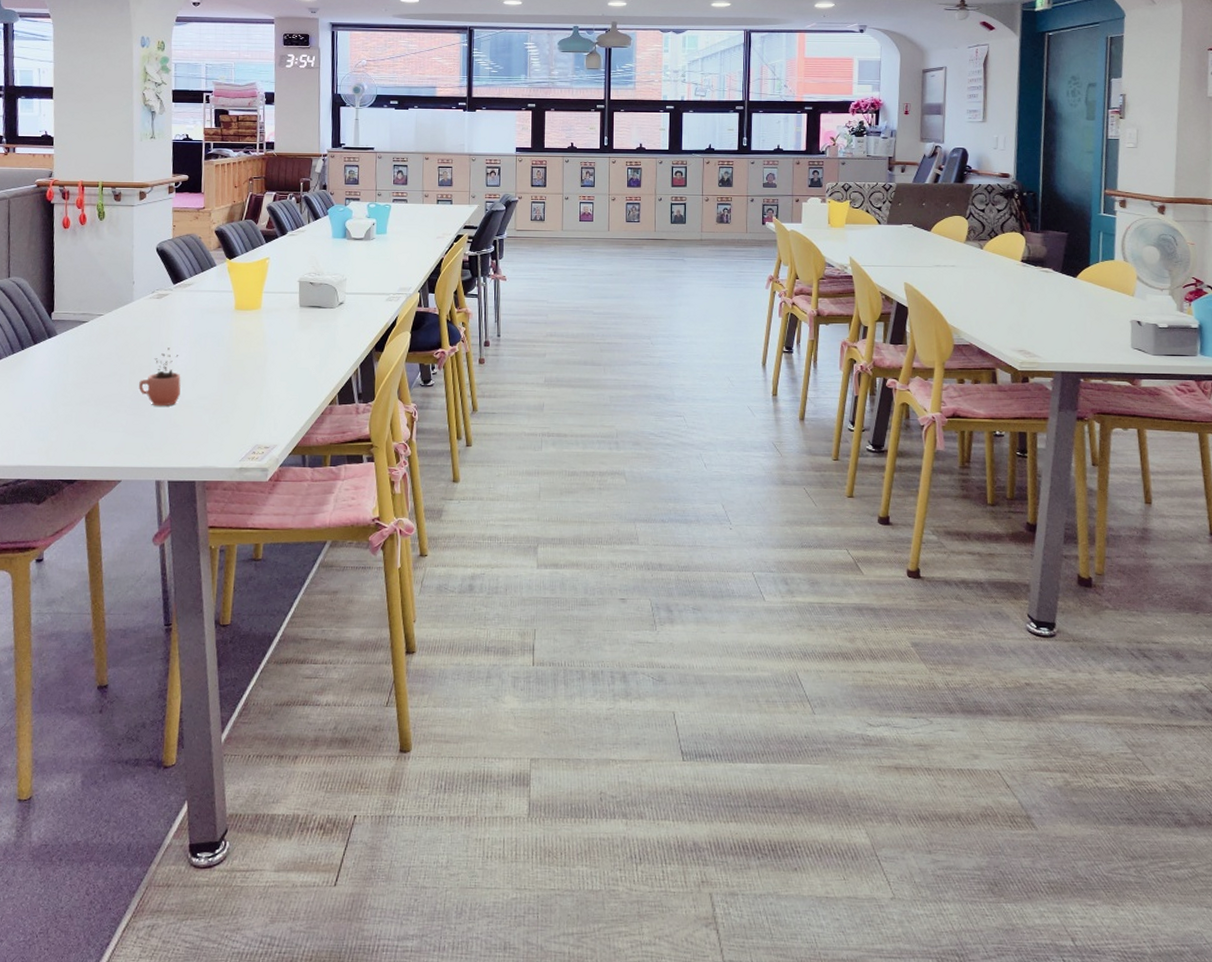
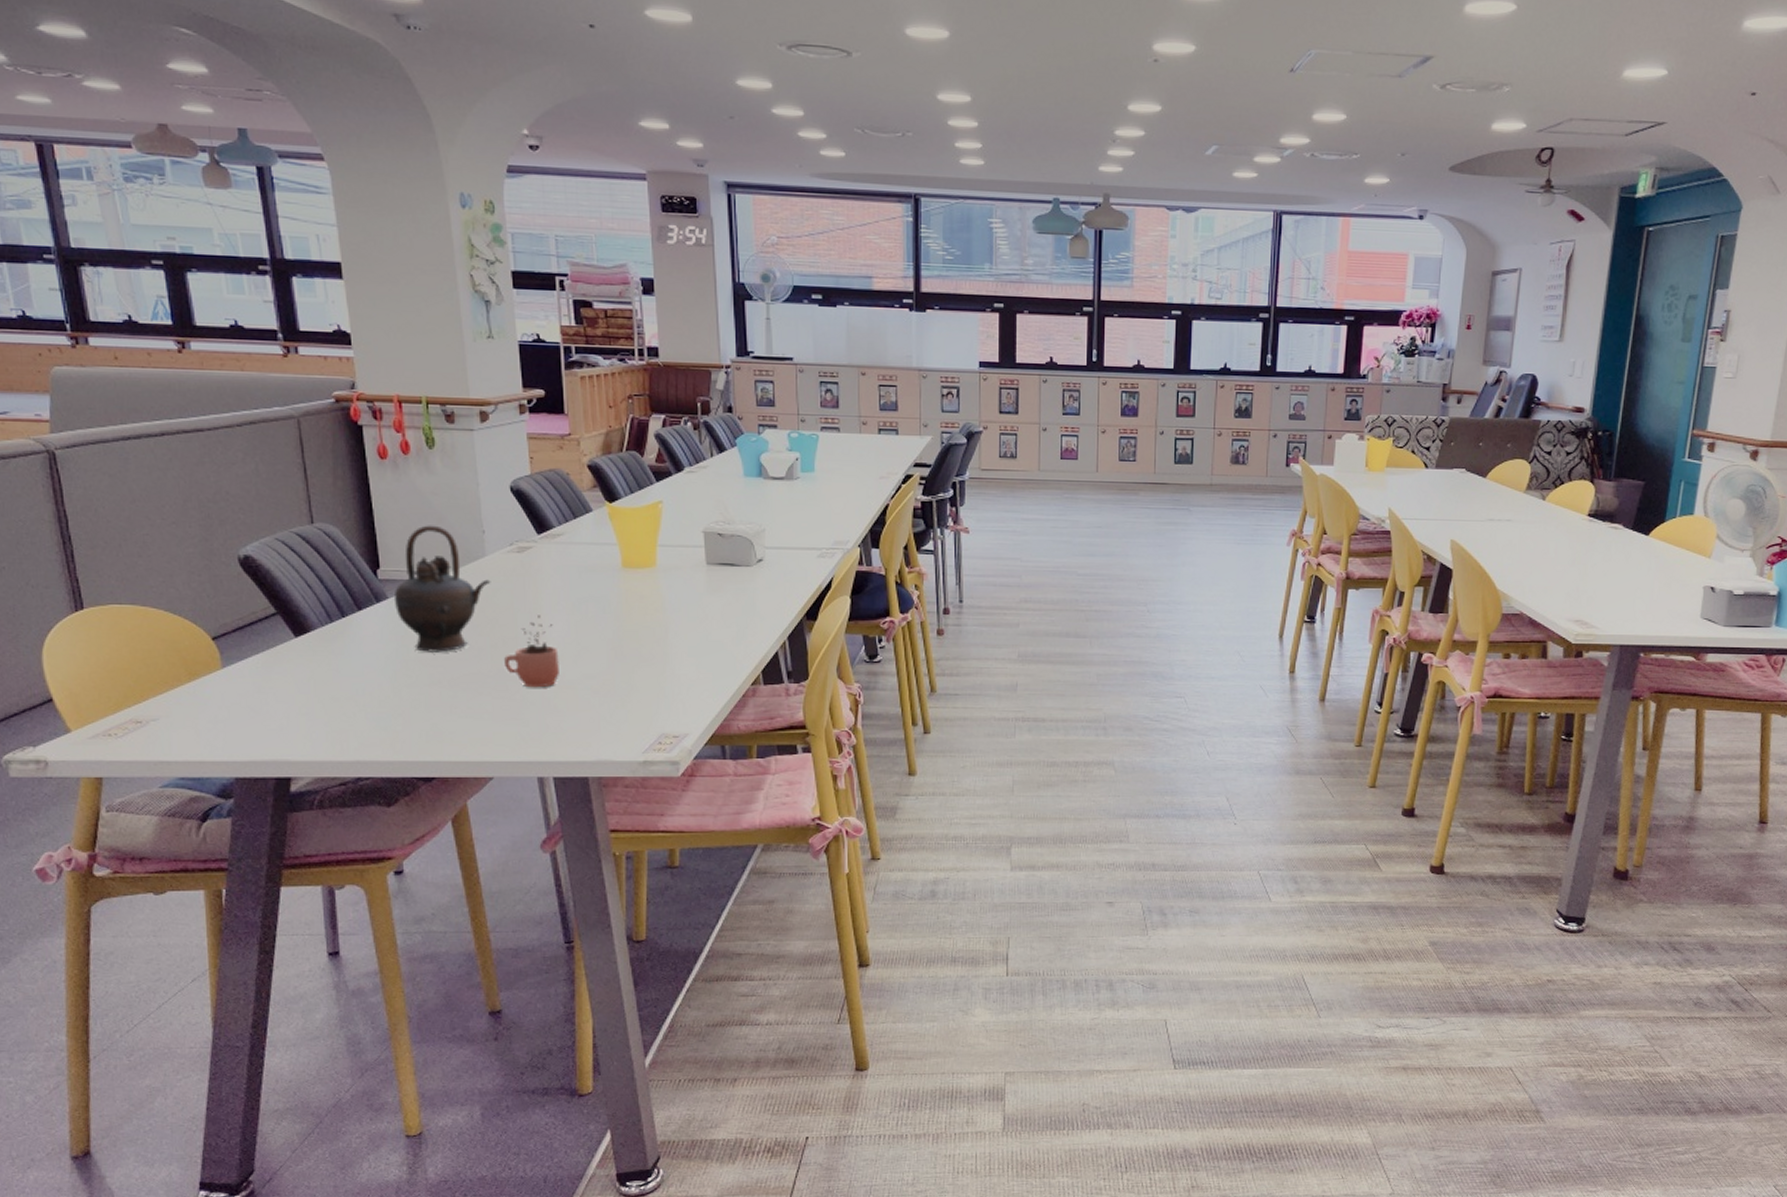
teapot: none [61,278,135,378] -> present [393,525,491,652]

